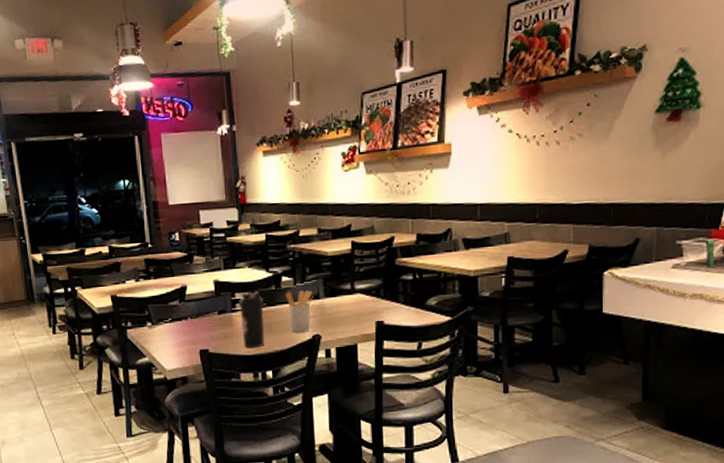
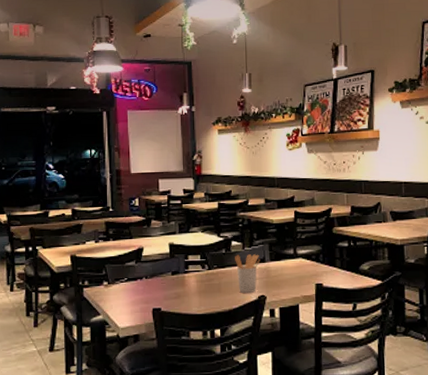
water bottle: present [239,292,264,348] -> none [192,254,214,308]

